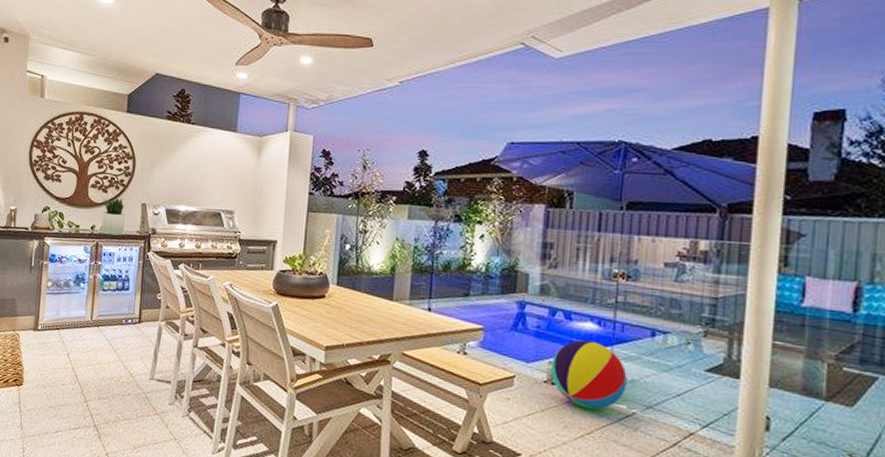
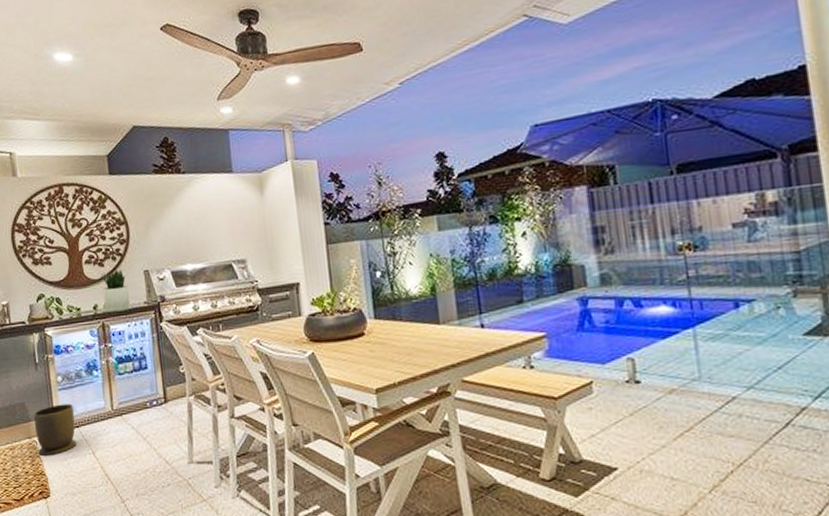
planter pot: none [19,306,57,350] -> present [33,403,77,456]
beach ball: present [550,340,627,410] -> none [629,326,720,403]

